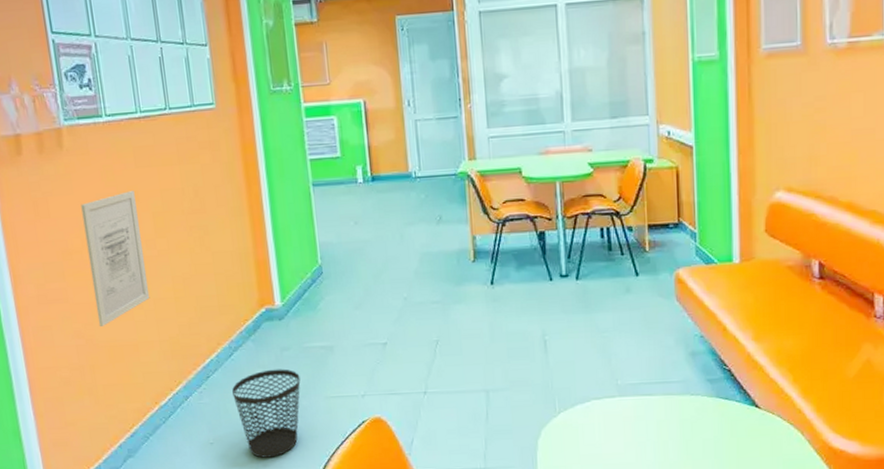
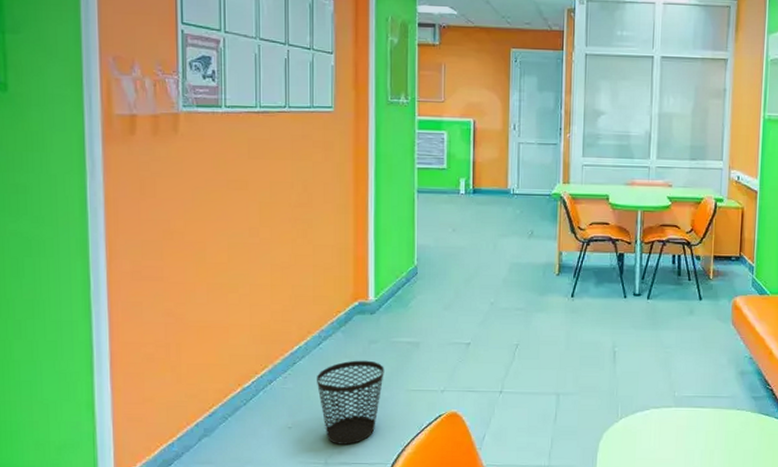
wall art: present [81,191,150,326] -> none [189,180,247,307]

